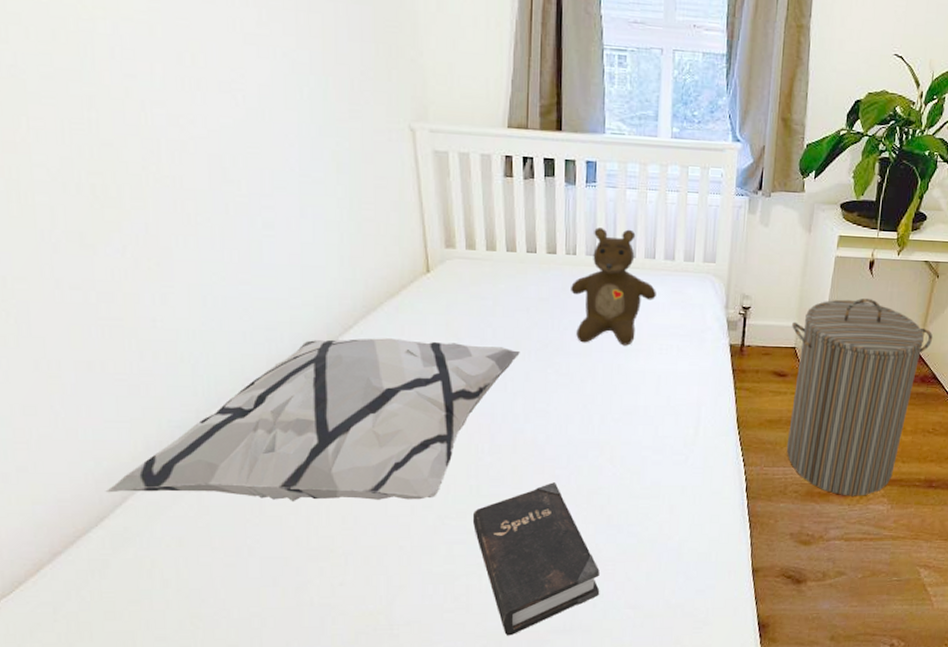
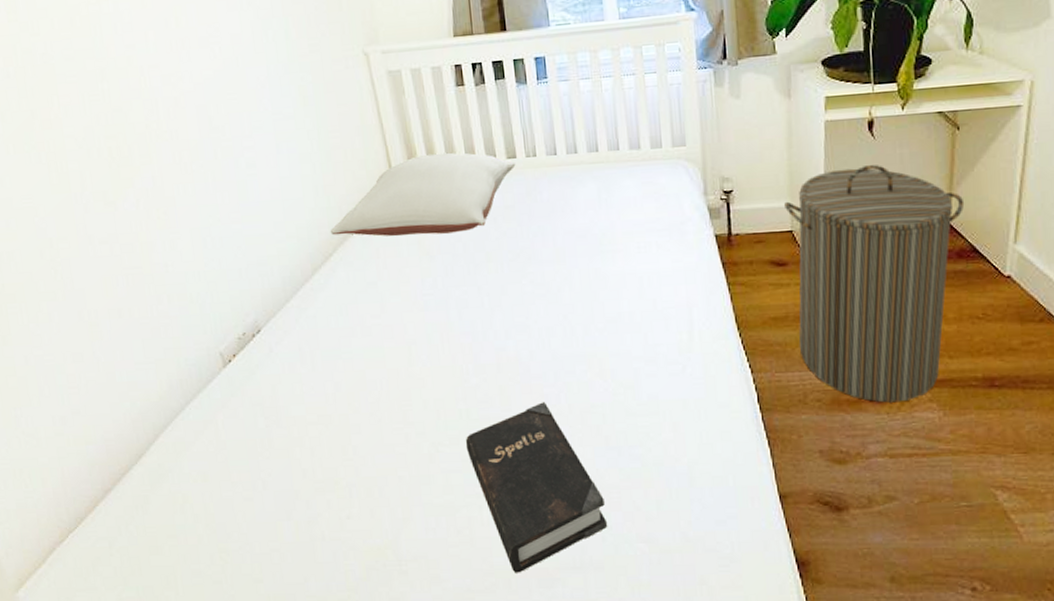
decorative pillow: present [105,338,520,502] -> none [140,261,493,434]
pillow: none [352,239,555,318] -> present [330,152,516,236]
teddy bear: present [571,227,656,346] -> none [535,122,626,249]

